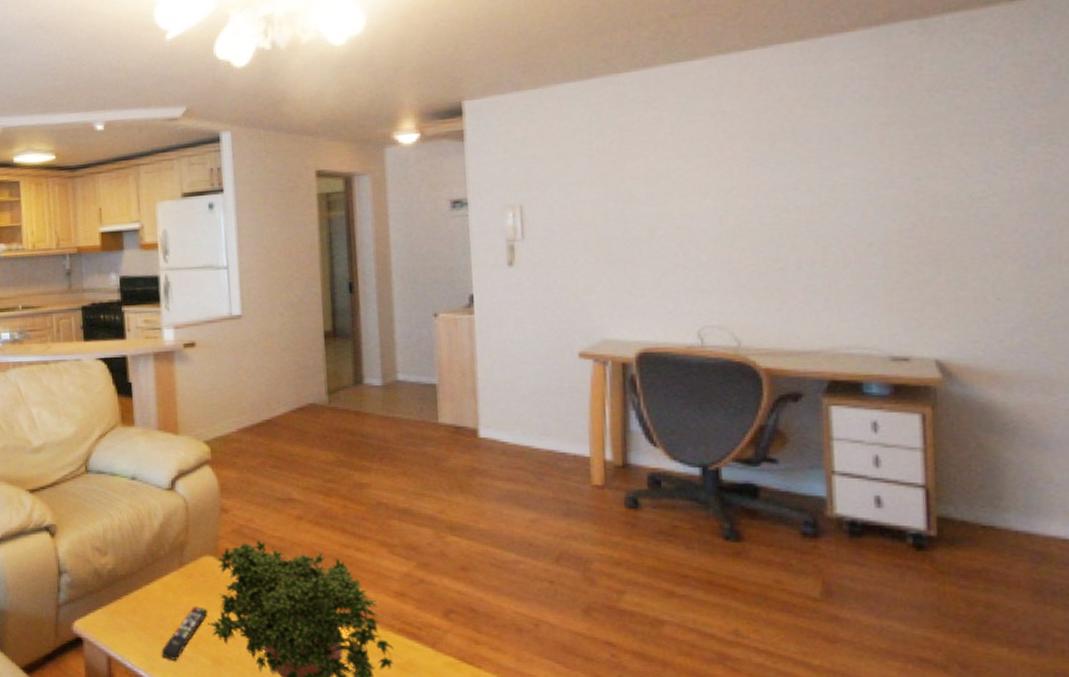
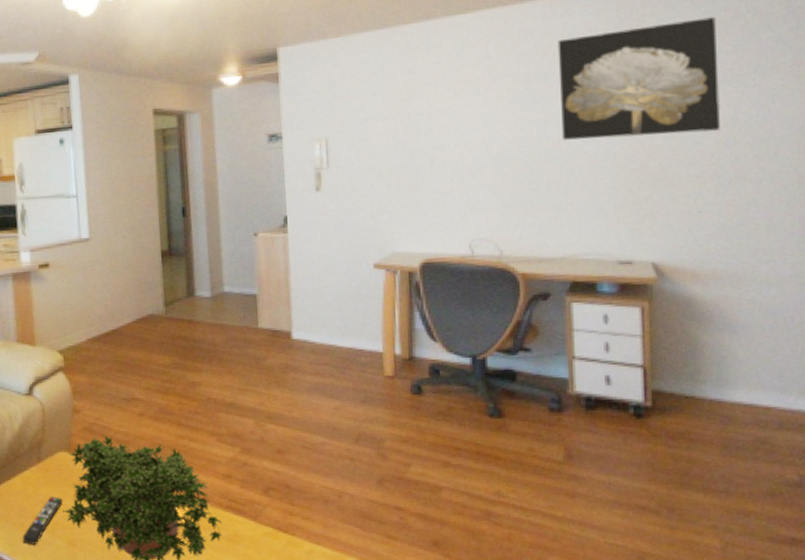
wall art: none [809,61,1026,210] -> present [557,16,721,140]

